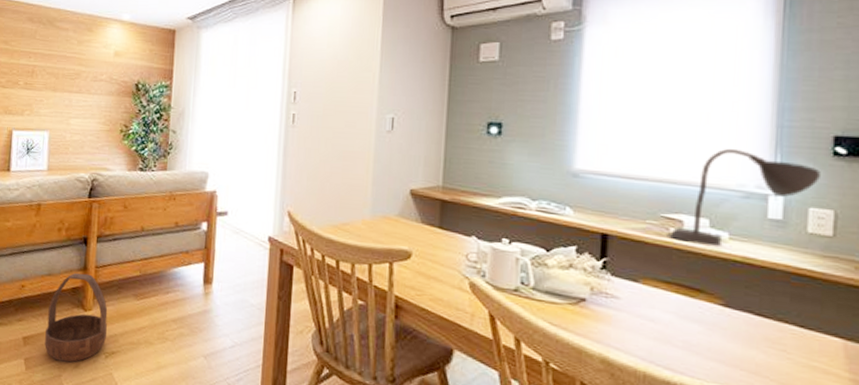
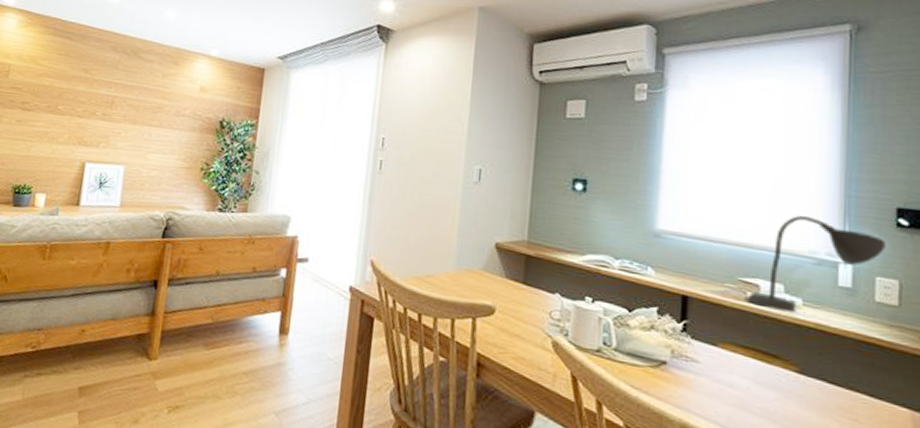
basket: present [45,272,108,363] -> none [102,318,175,417]

